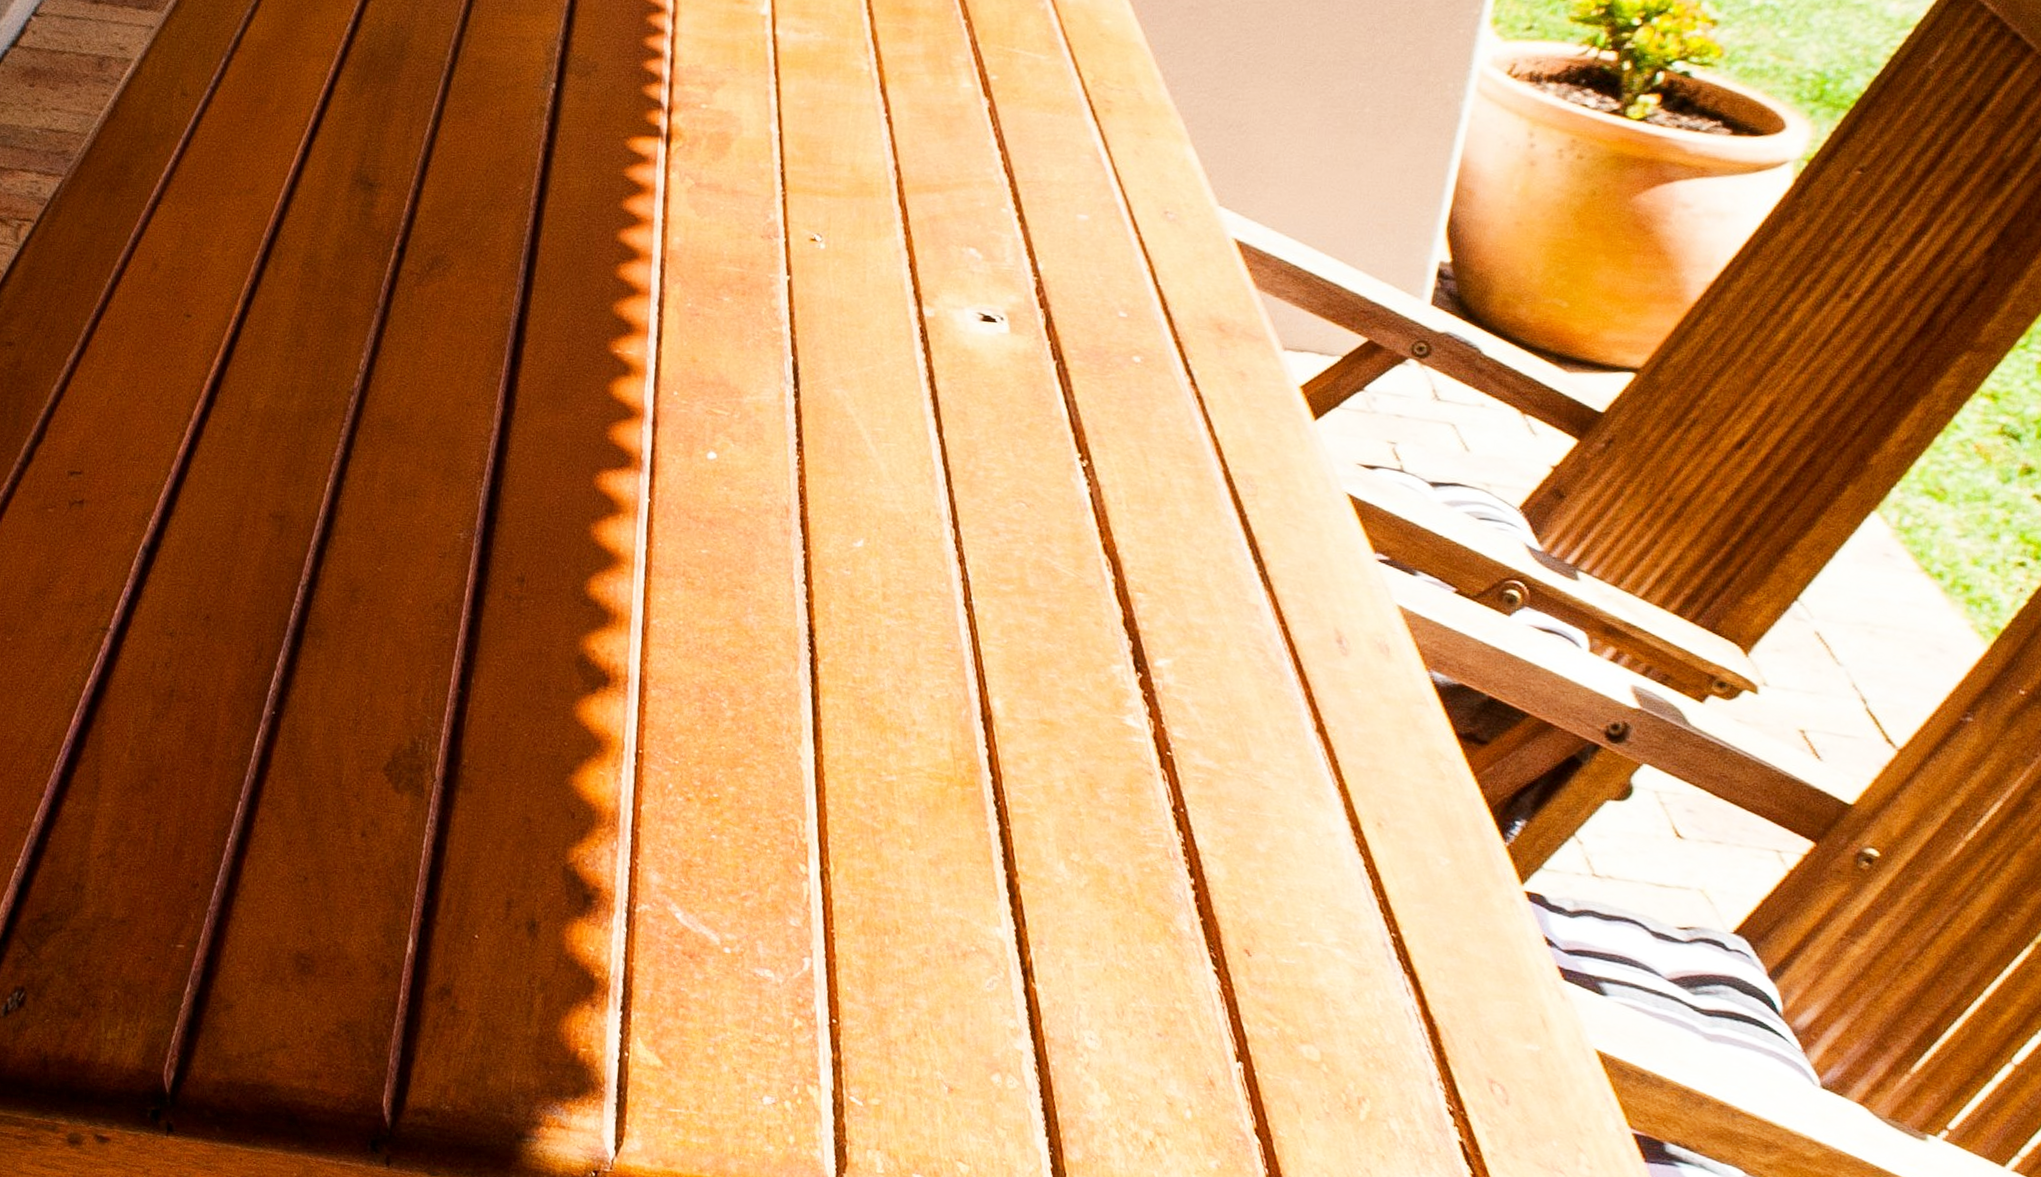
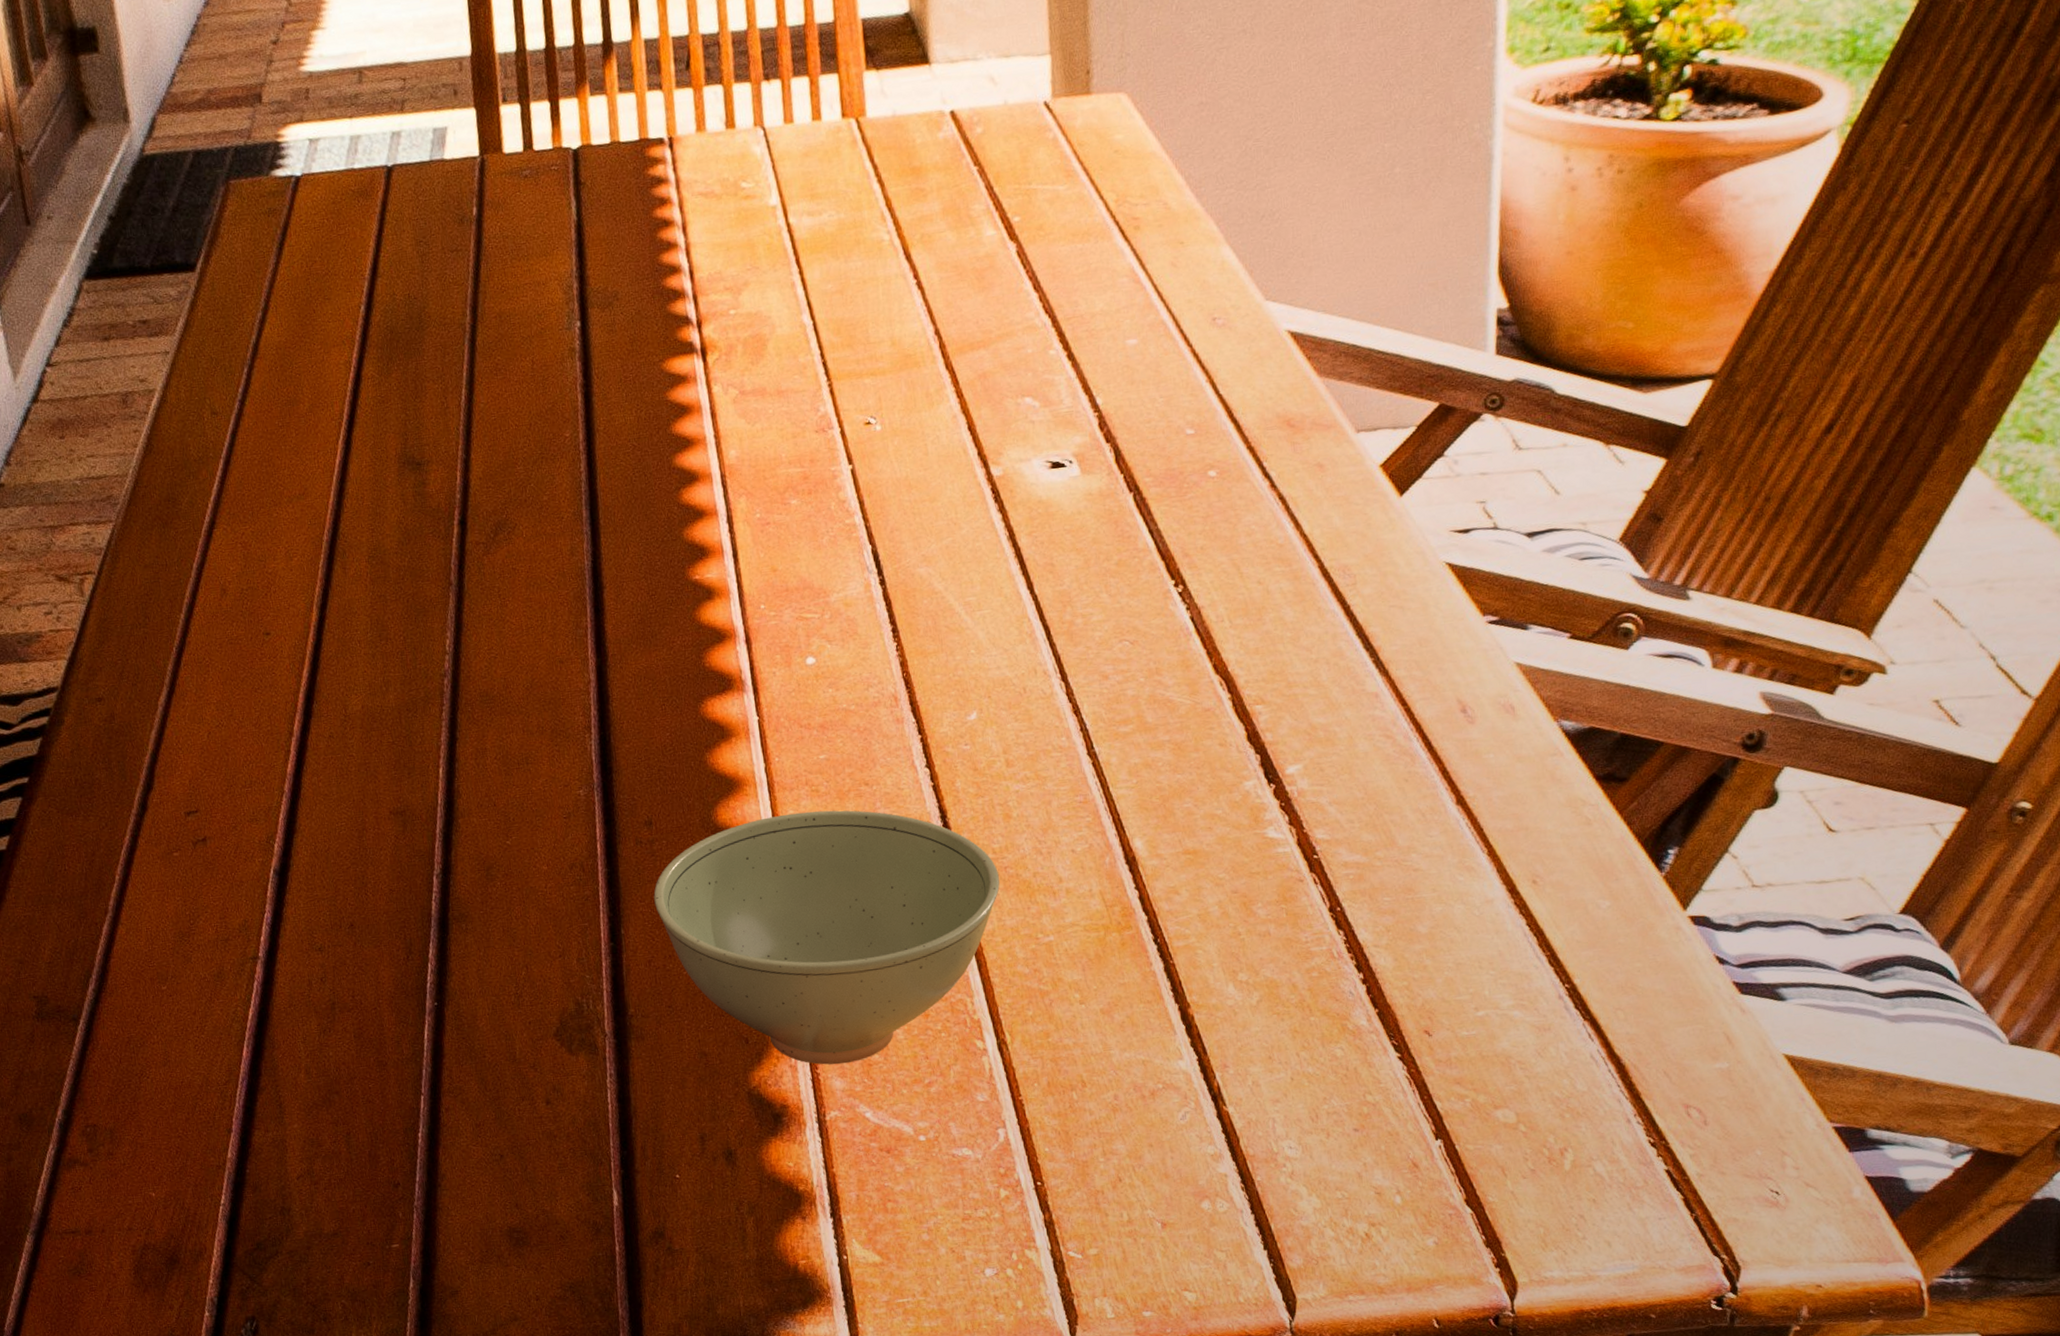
bowl: none [510,599,855,860] -> present [653,810,1000,1065]

